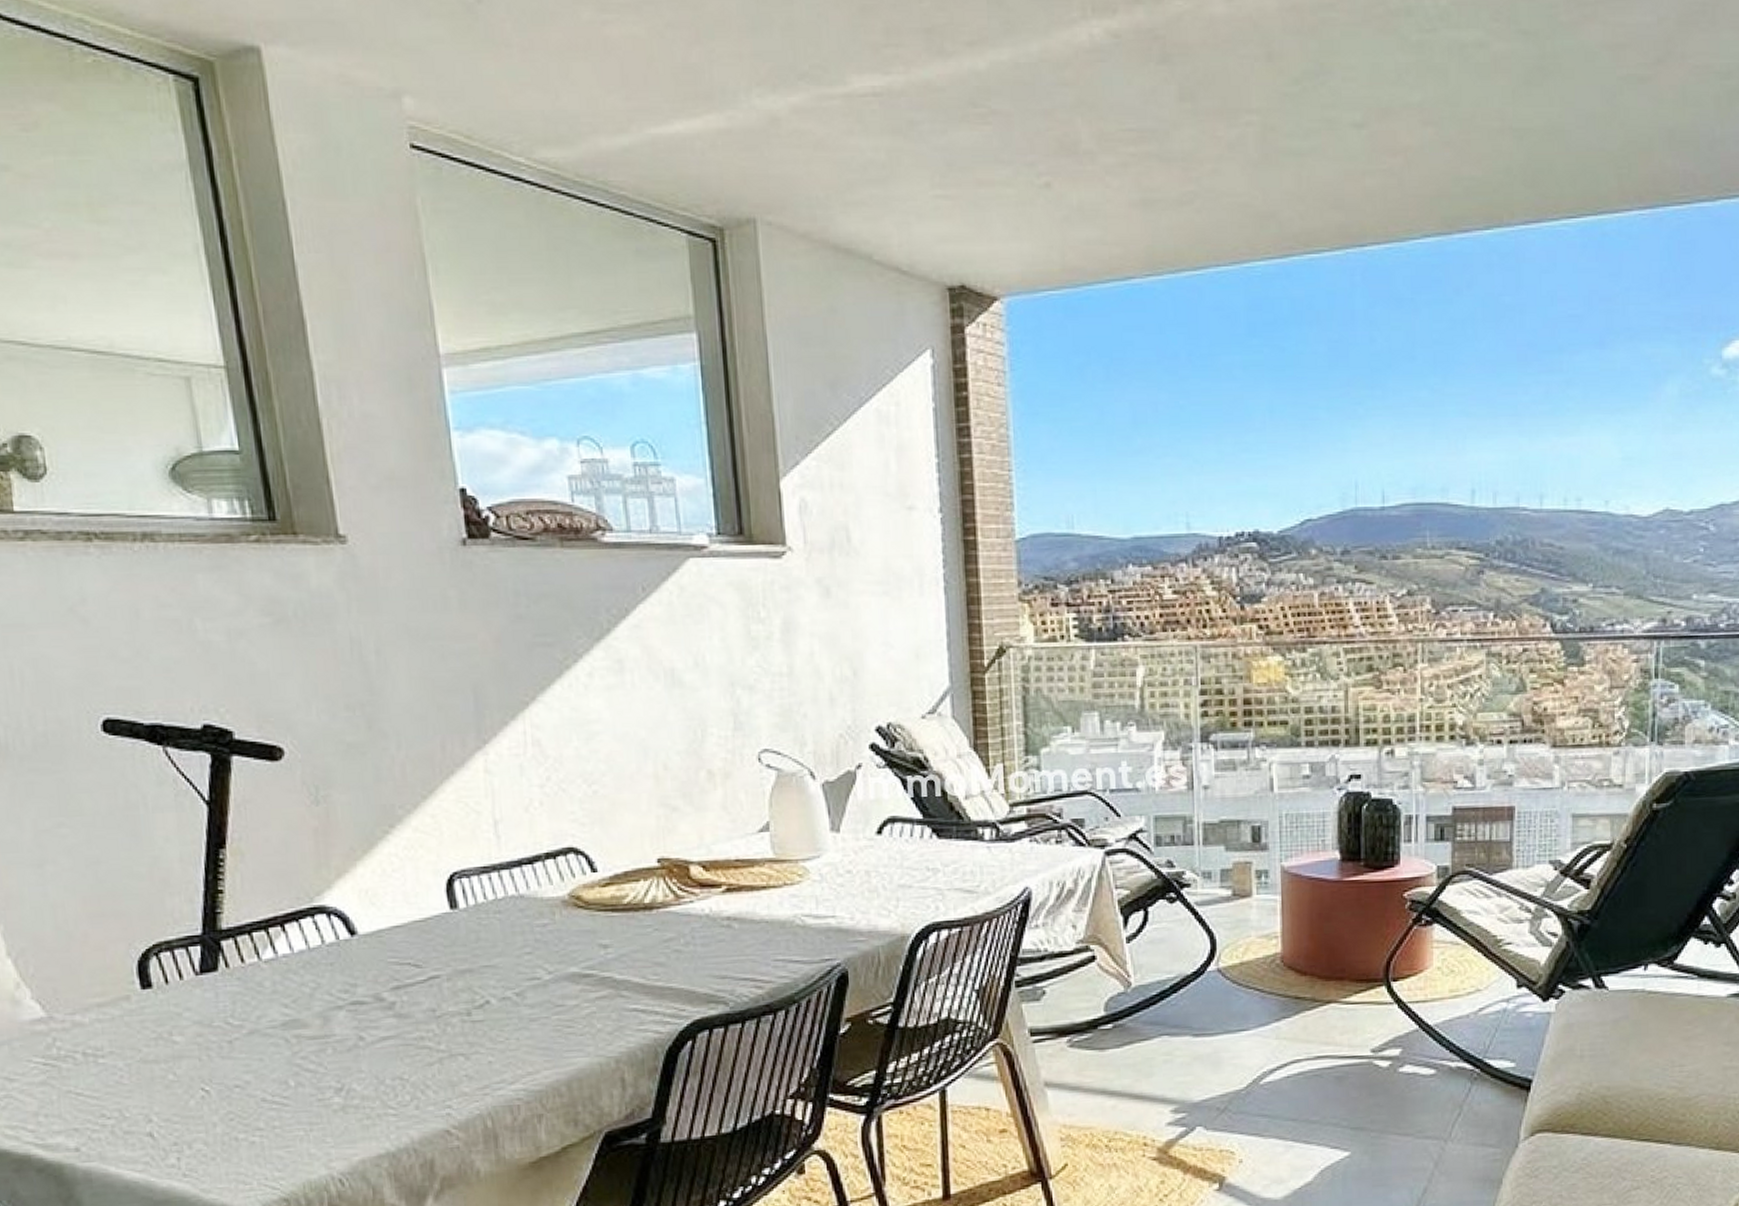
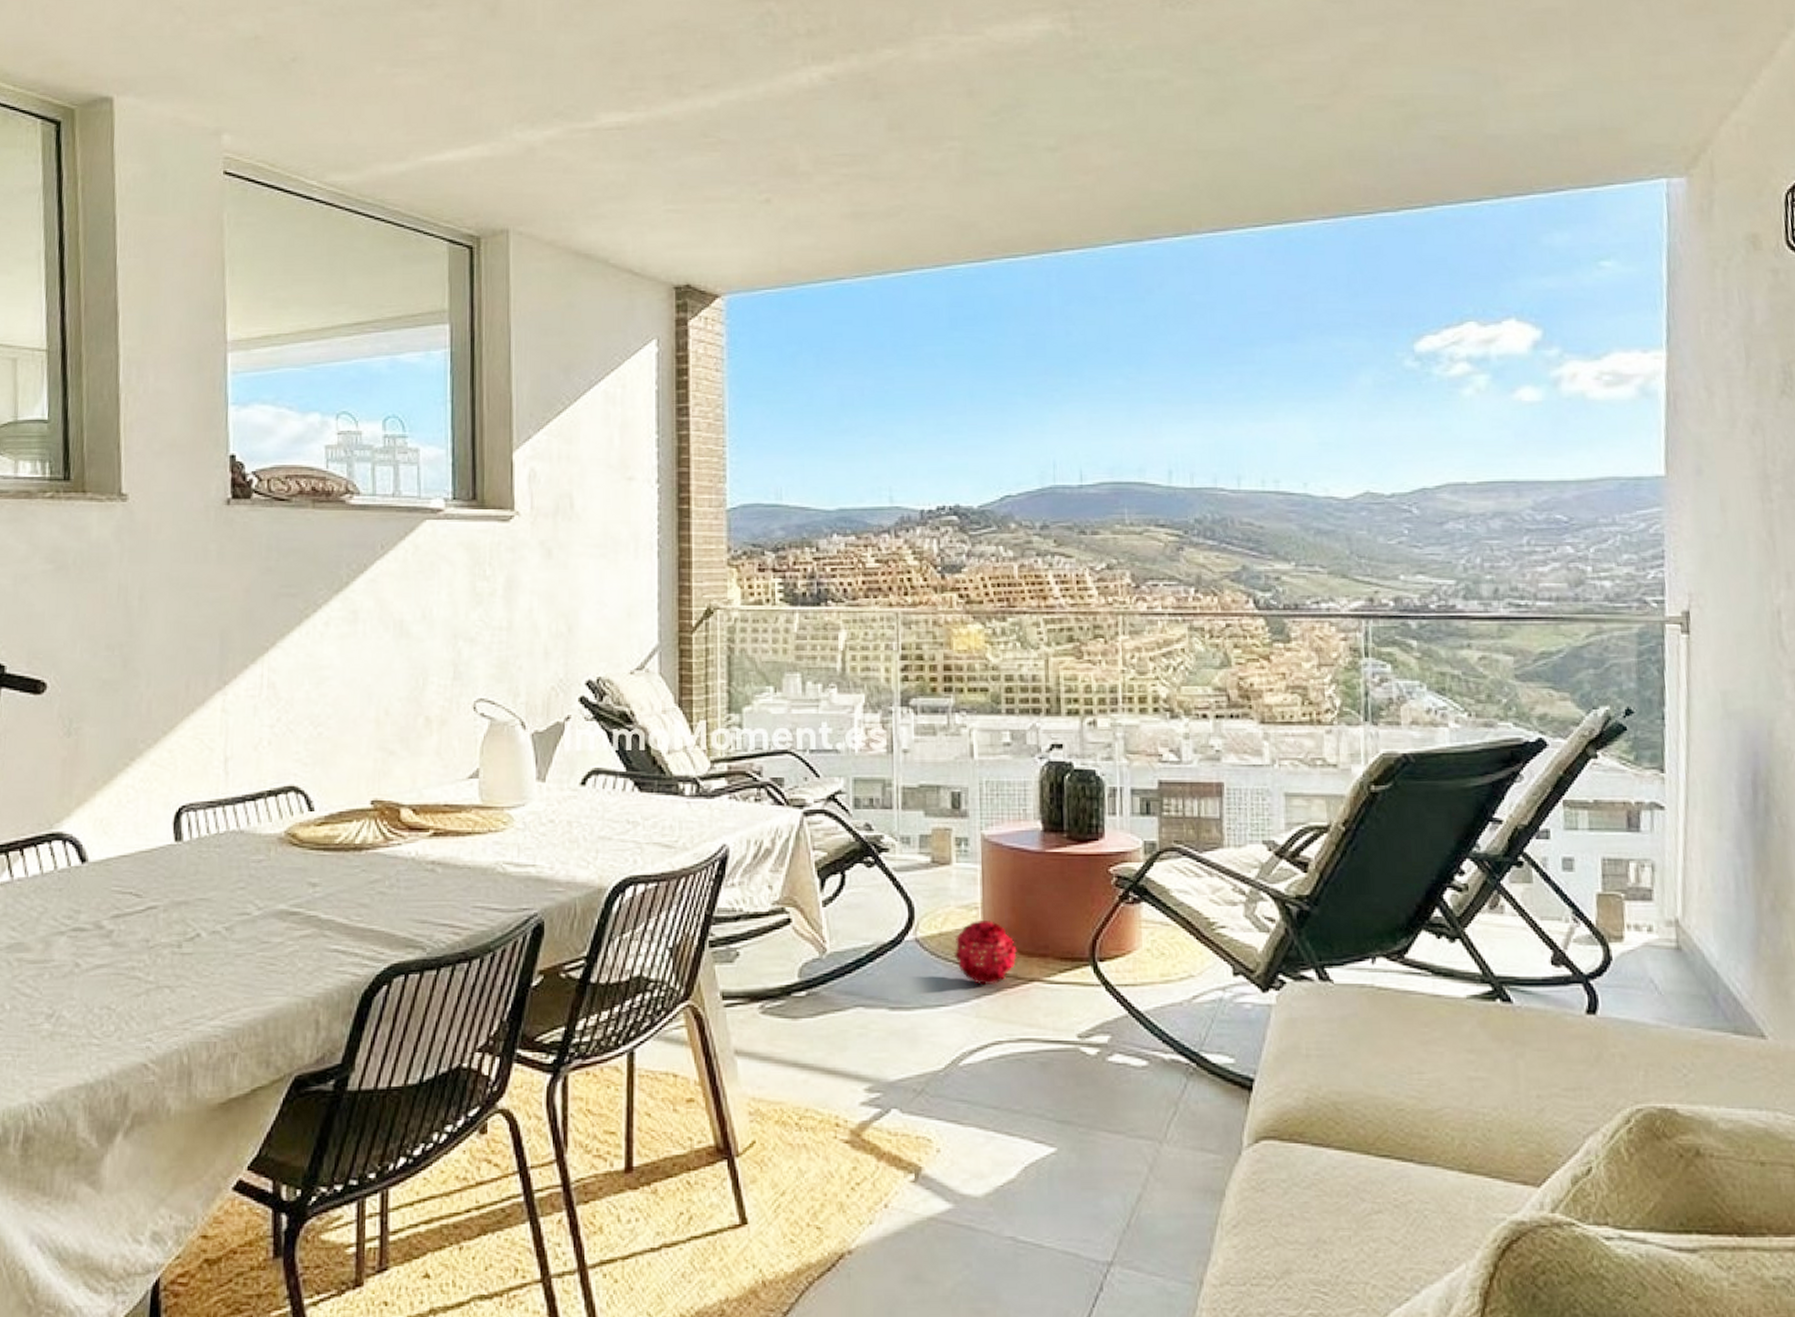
decorative ball: none [1254,947,1315,1010] -> present [953,919,1017,986]

